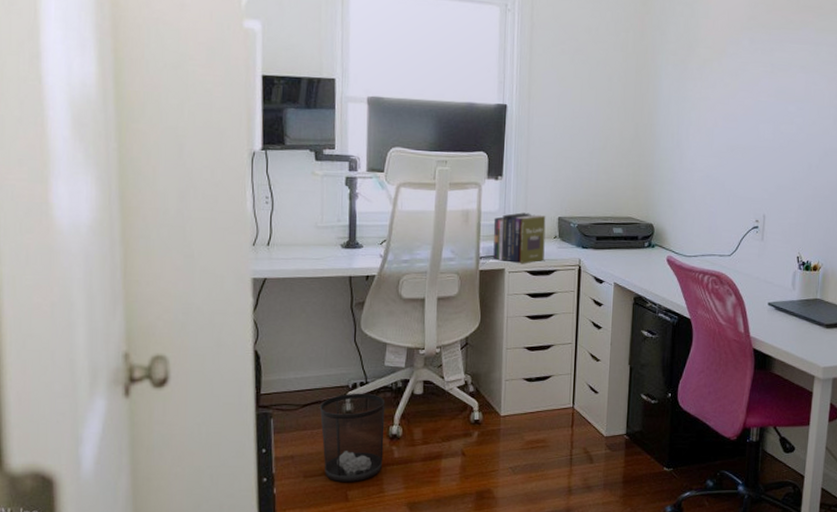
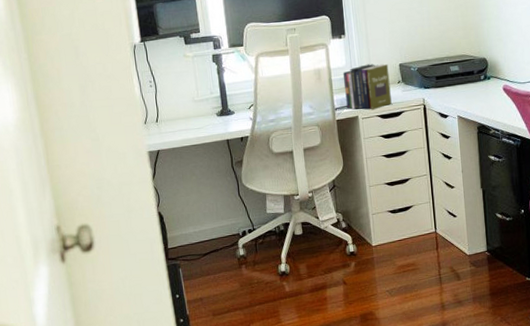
waste bin: present [319,393,385,483] -> none [217,238,277,318]

